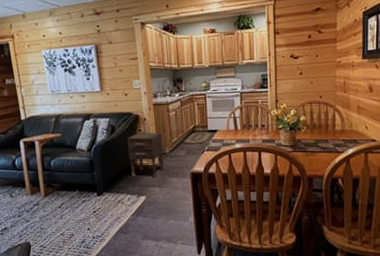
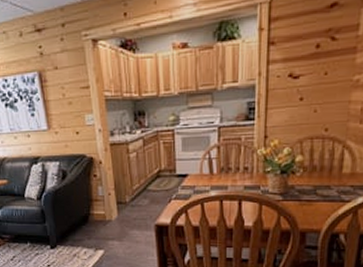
nightstand: present [127,133,164,178] -> none [81,178,124,230]

